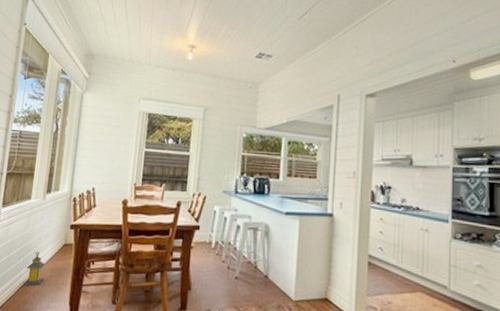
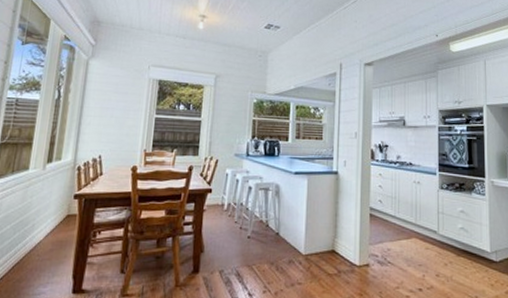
lantern: present [23,252,46,286] -> none [19,225,46,261]

